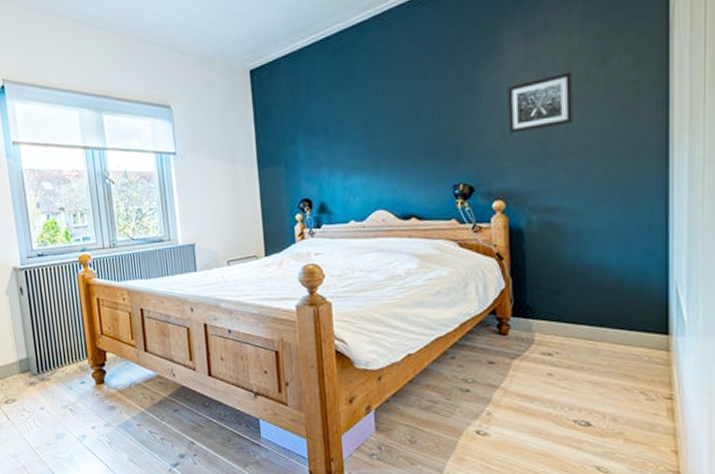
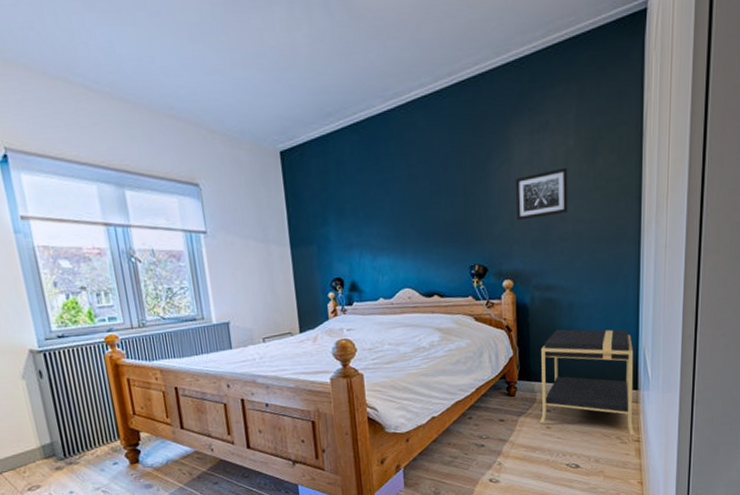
nightstand: none [539,258,666,392] -> present [540,329,635,436]

